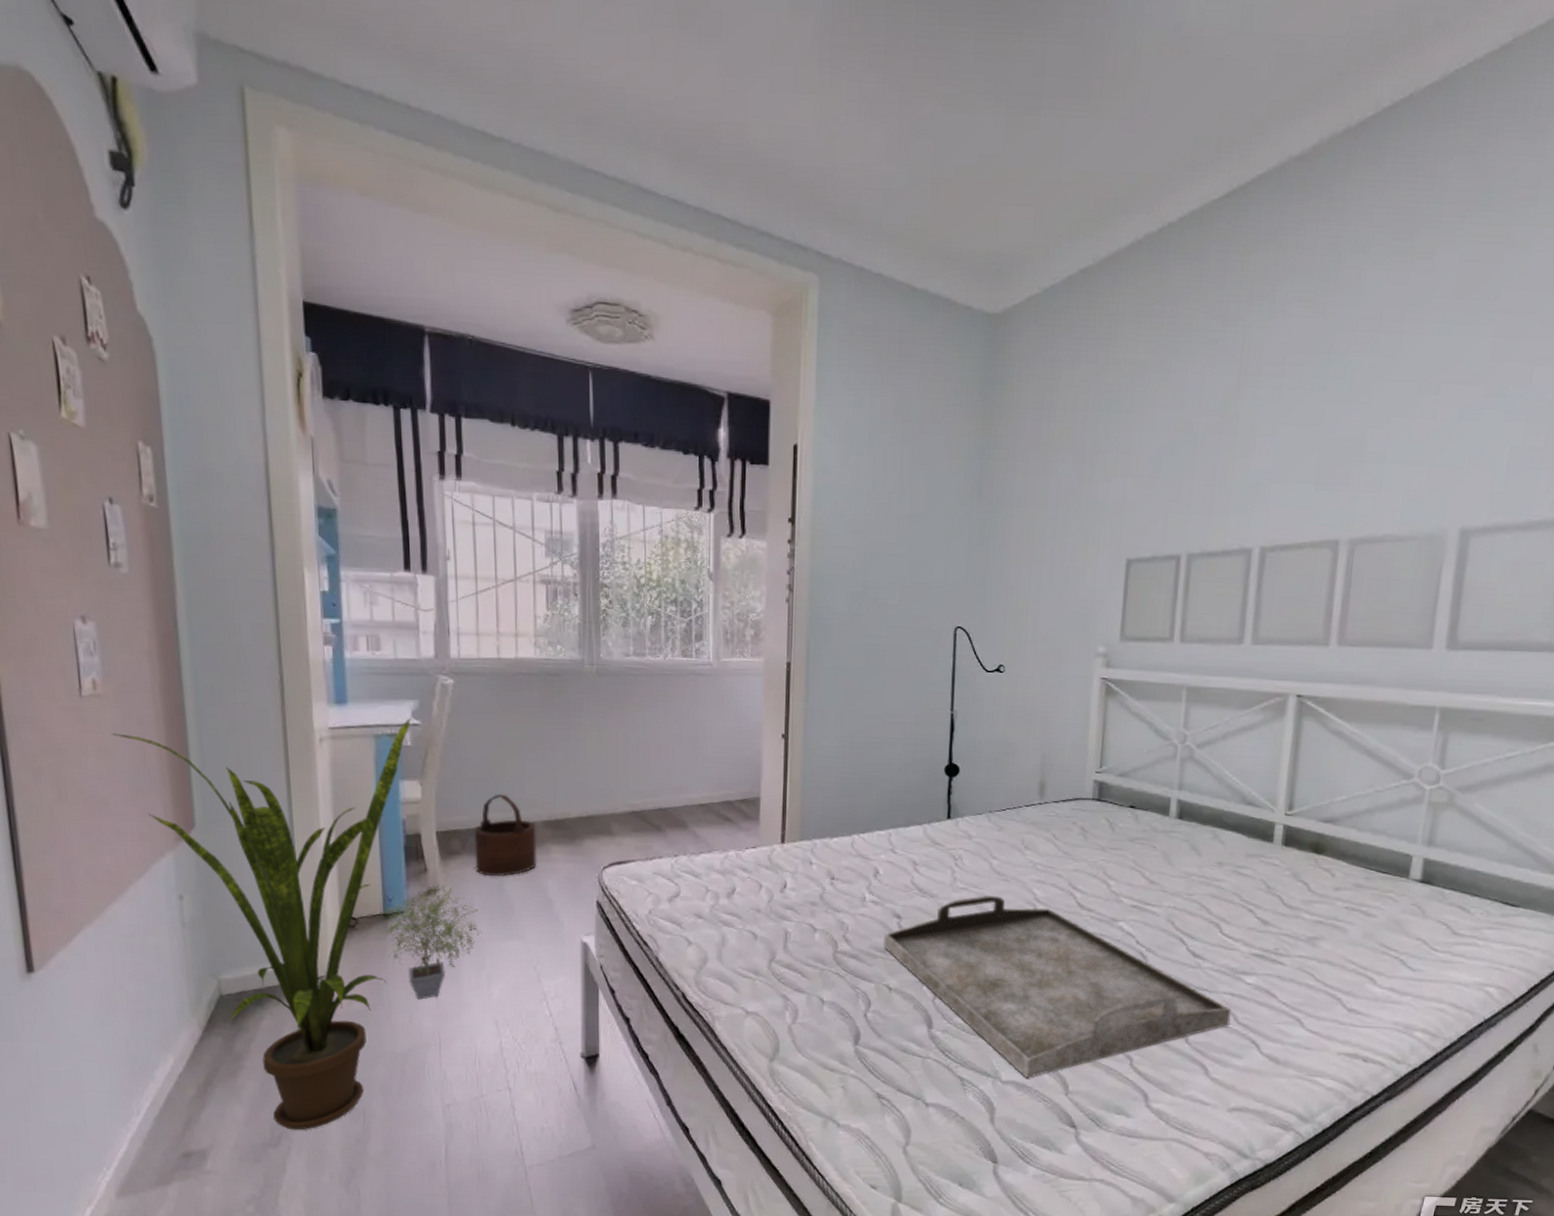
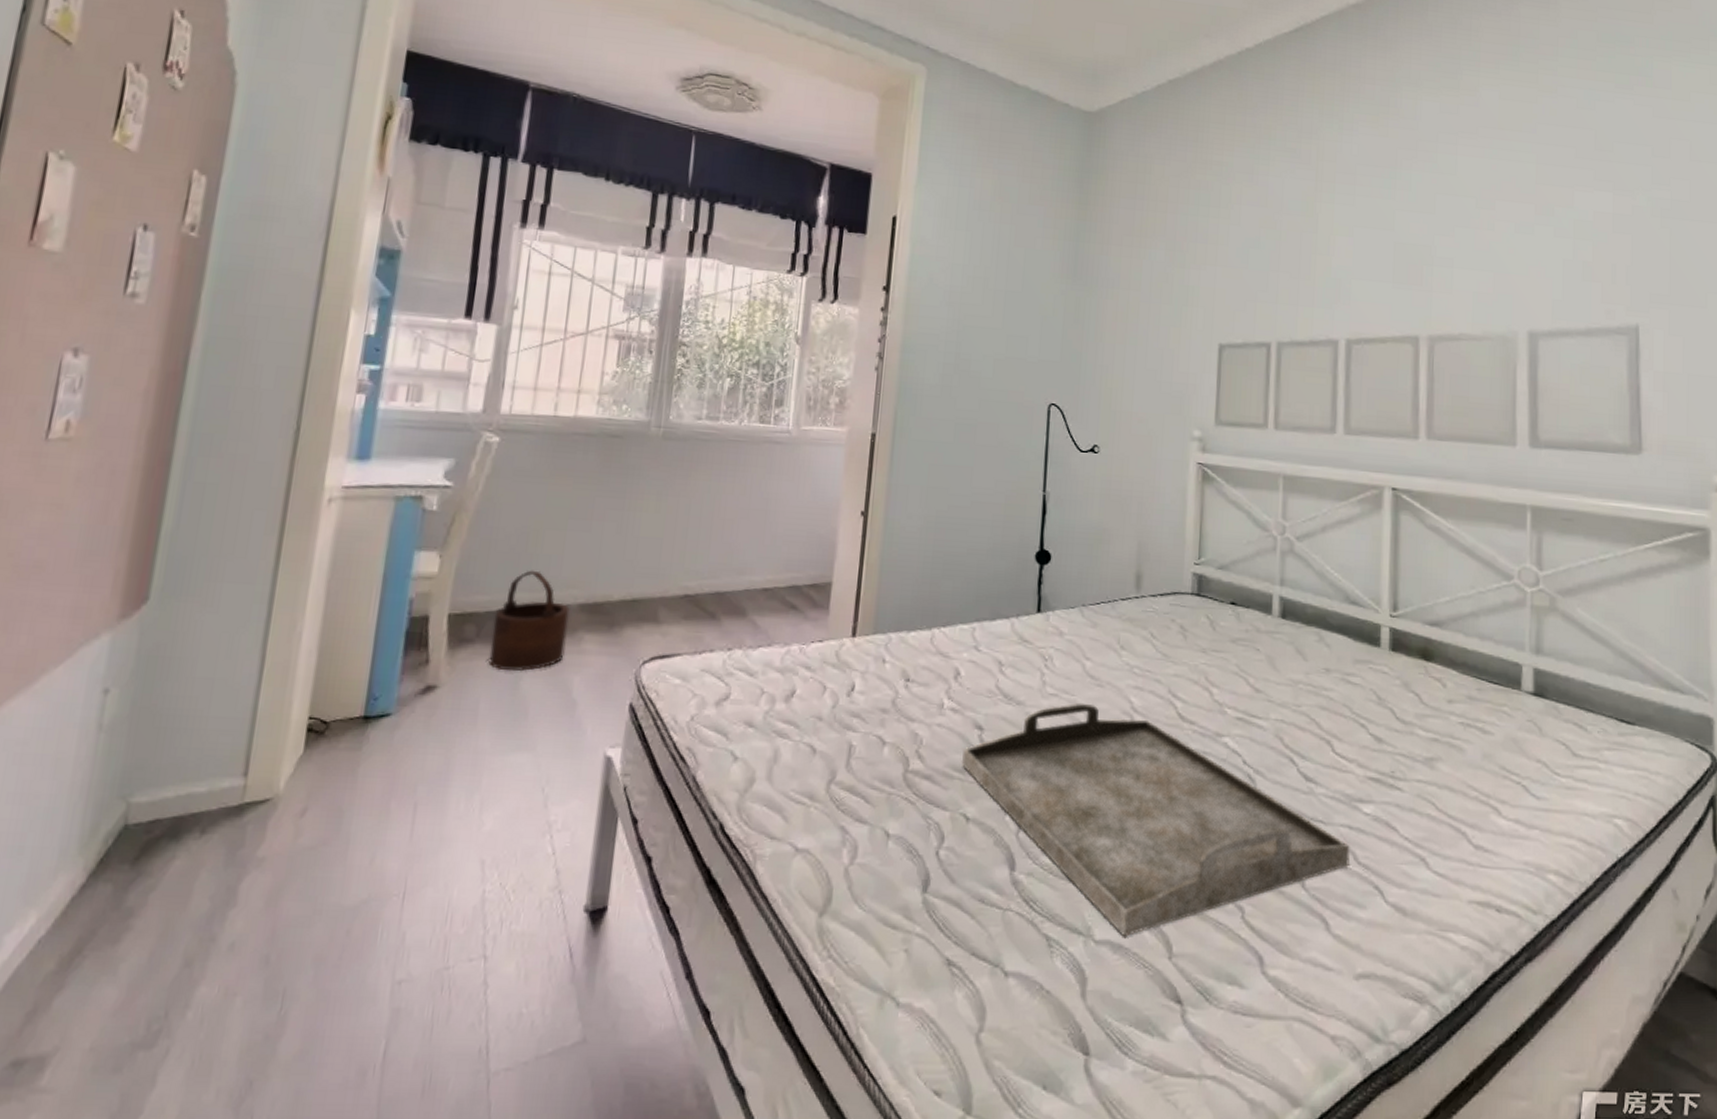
house plant: present [111,718,412,1130] -> none [72,479,444,1022]
potted plant: present [379,885,483,1000] -> none [358,680,484,832]

